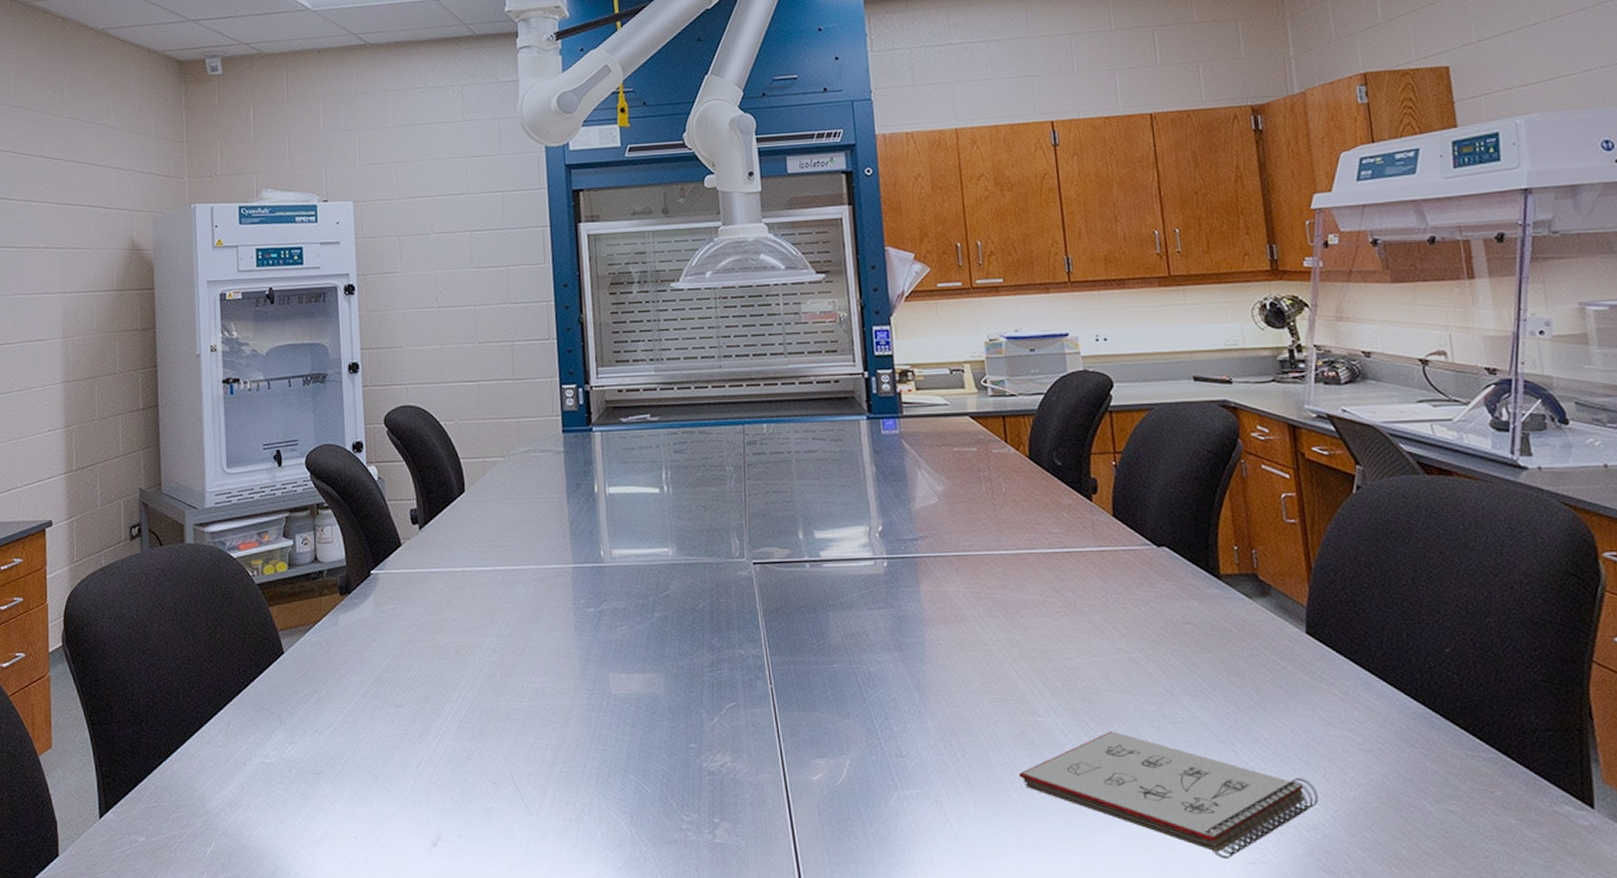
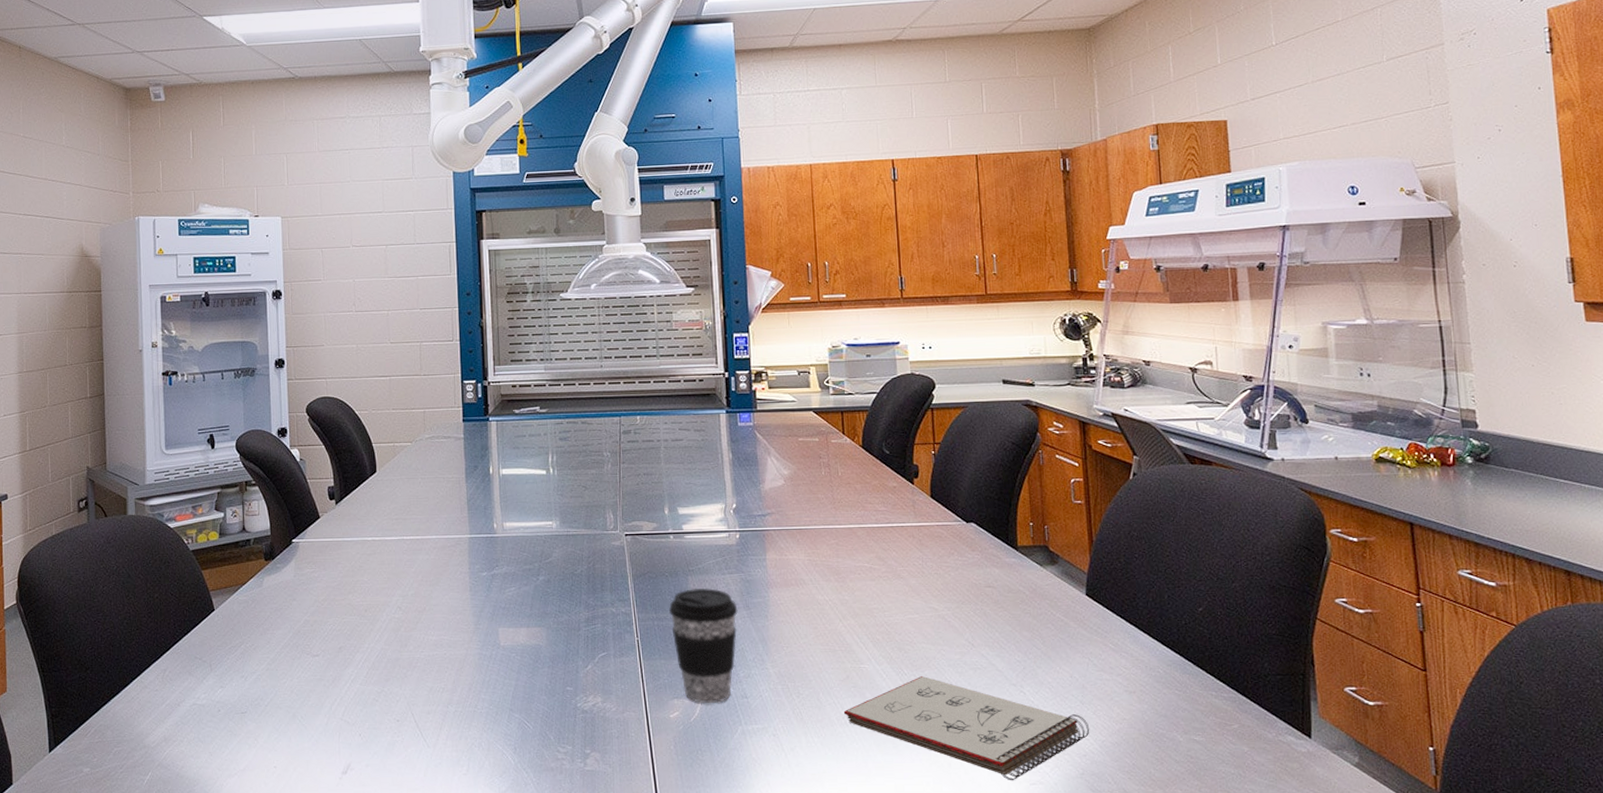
coffee cup: none [807,626,889,764] -> present [669,588,738,704]

